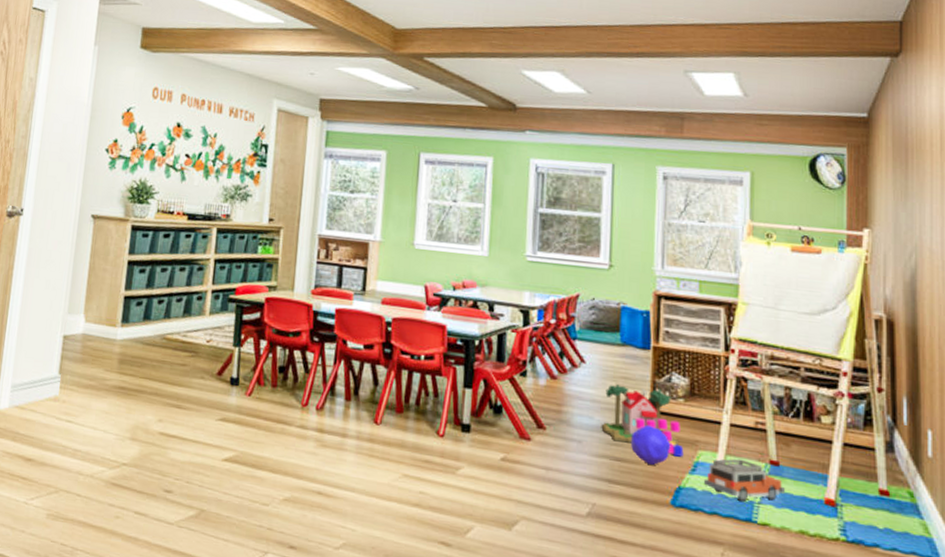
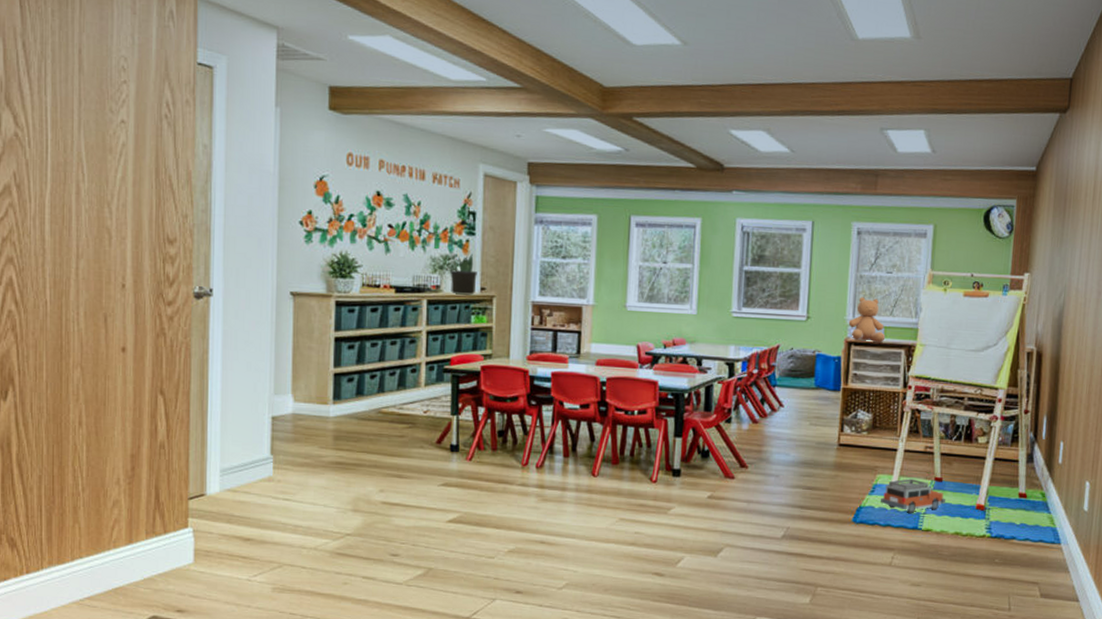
planter: none [240,182,267,226] -> present [450,252,477,295]
dollhouse: present [601,384,678,447] -> none [796,424,861,474]
ball: present [631,424,671,466] -> none [821,456,855,491]
toy blocks: present [635,417,684,457] -> none [825,449,865,481]
teddy bear: none [657,246,701,299] -> present [848,297,886,343]

